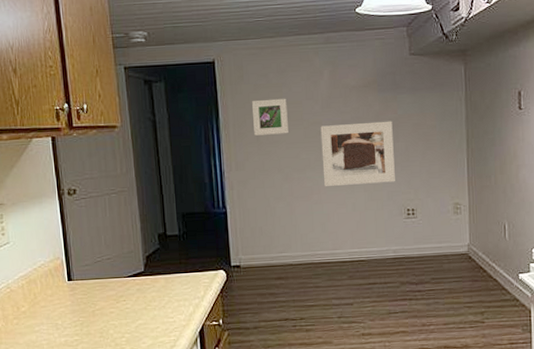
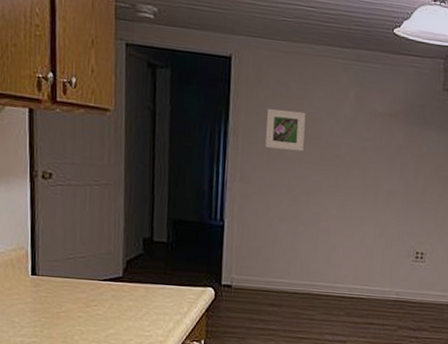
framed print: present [320,121,395,186] -> none [334,149,415,222]

